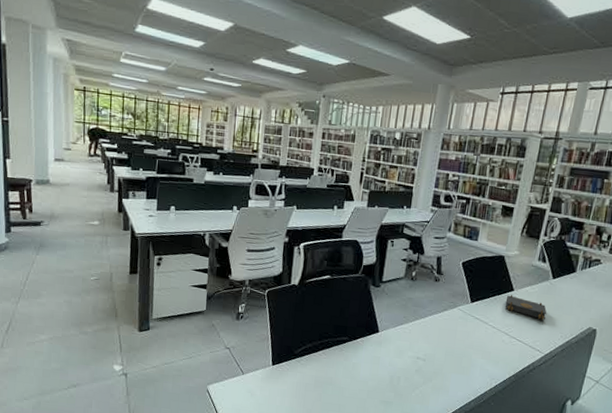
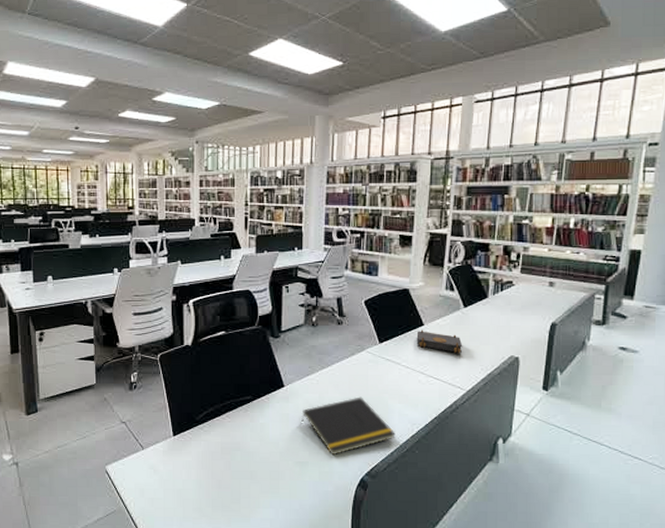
notepad: none [391,349,475,399] -> present [301,397,396,456]

